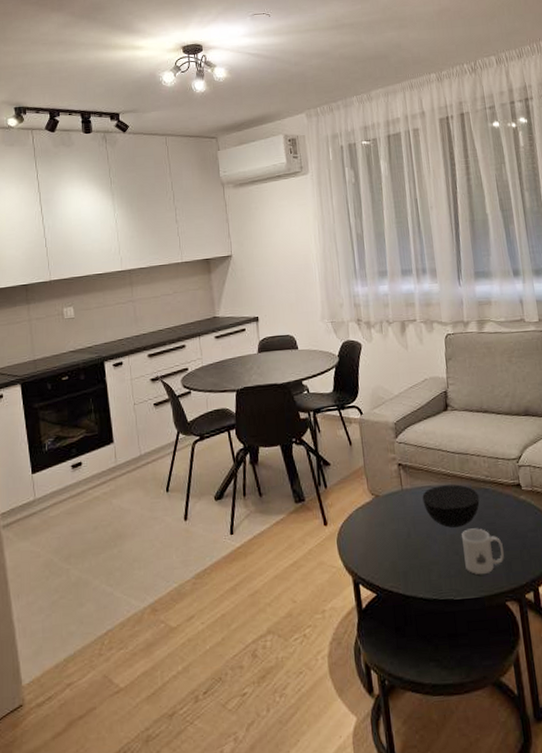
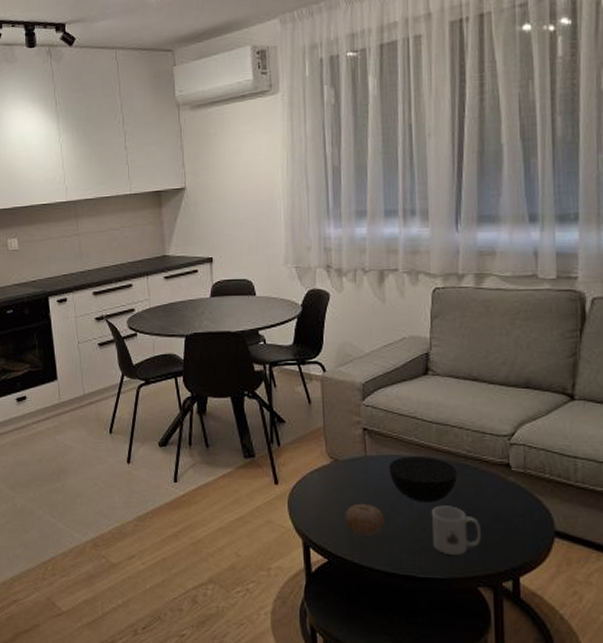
fruit: none [388,534,423,567] -> present [345,503,385,537]

